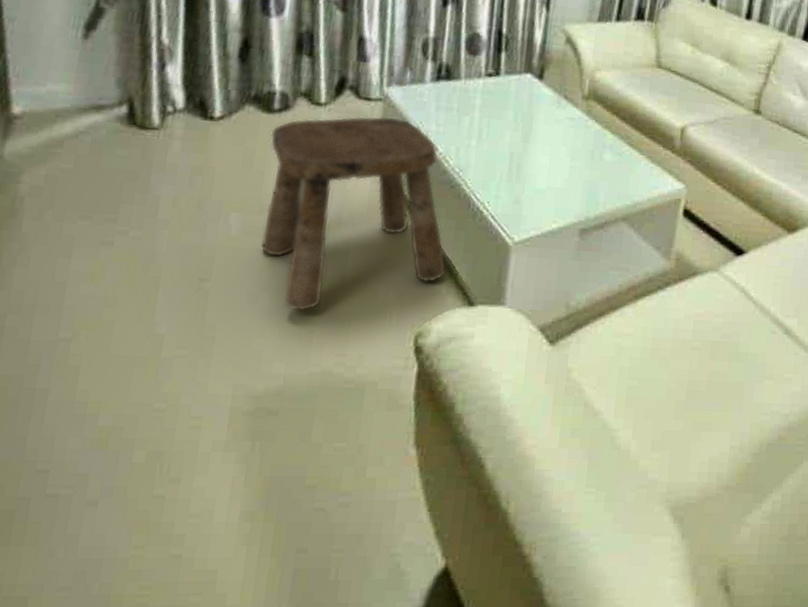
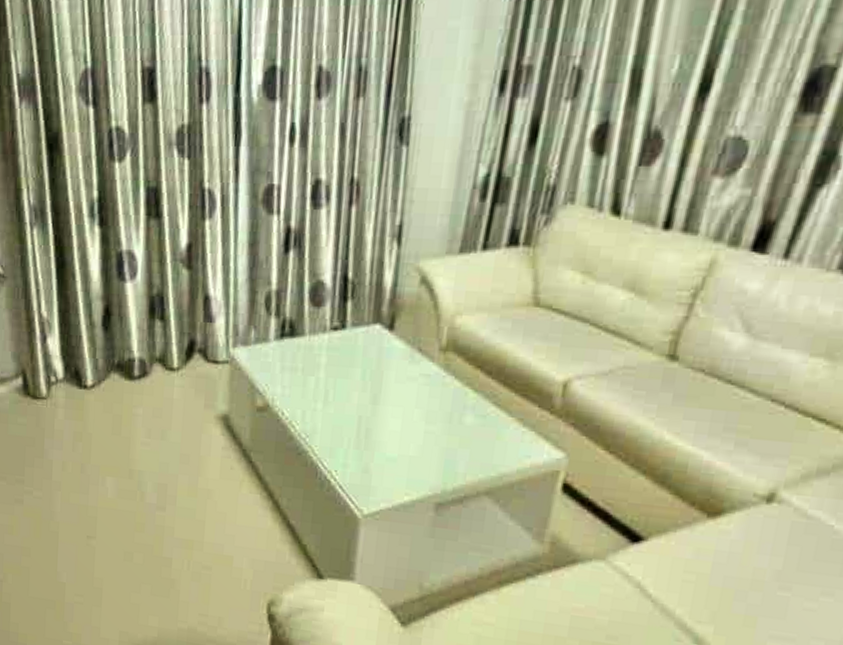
stool: present [261,116,447,311] -> none [132,379,296,572]

